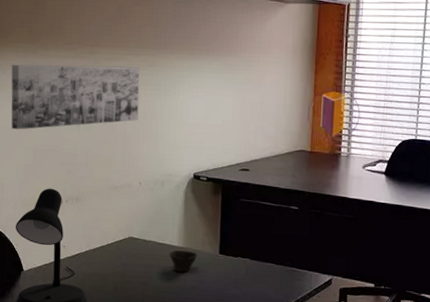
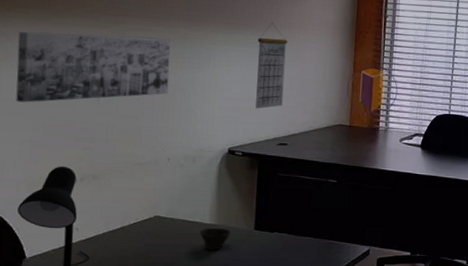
calendar: none [218,48,248,135] -> present [255,23,288,109]

